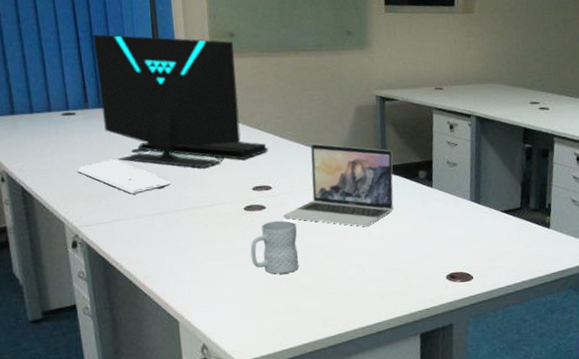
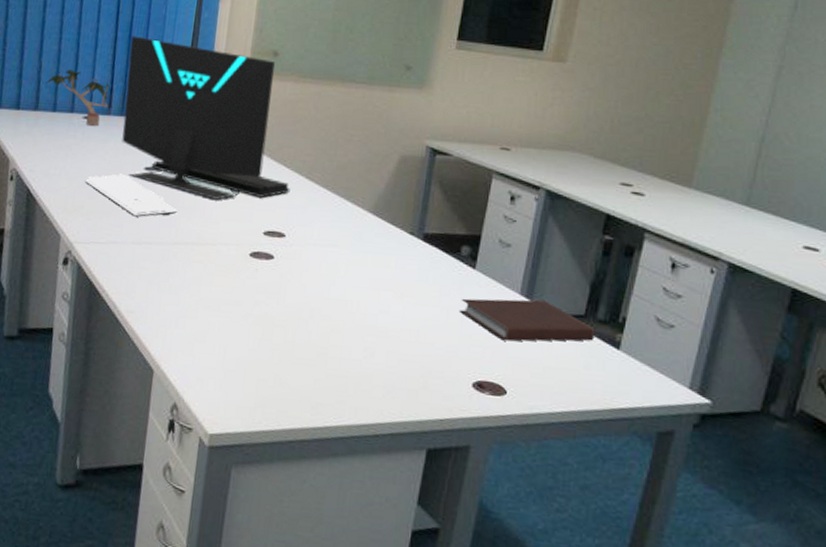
potted plant: none [15,72,86,122] -> present [44,70,110,127]
mug: present [250,220,299,274] -> none [246,274,305,340]
laptop: present [283,143,394,227] -> none [291,192,434,303]
notebook: none [426,202,531,239] -> present [460,298,595,342]

